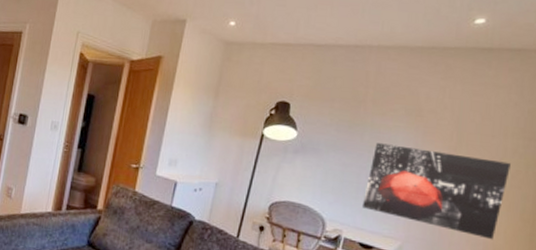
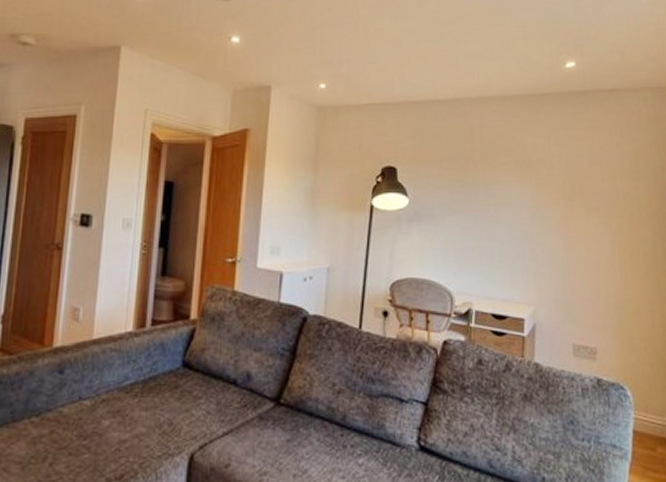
wall art: present [361,143,511,240] -> none [488,201,626,290]

